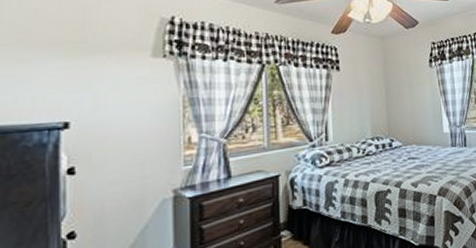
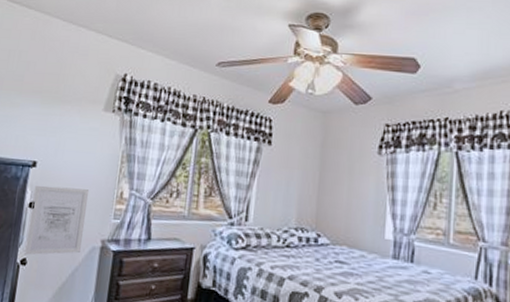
wall art: none [71,141,149,228] -> present [24,185,90,255]

